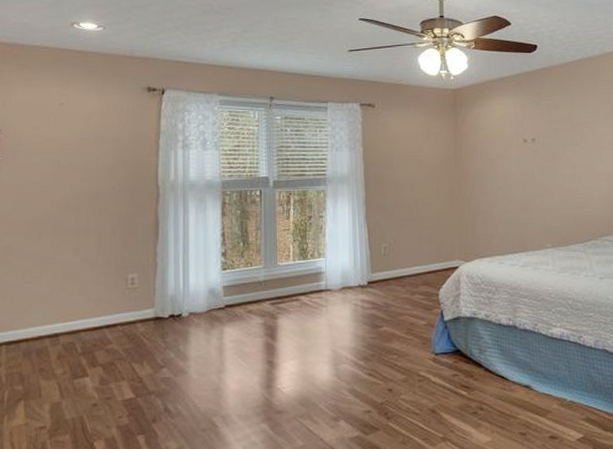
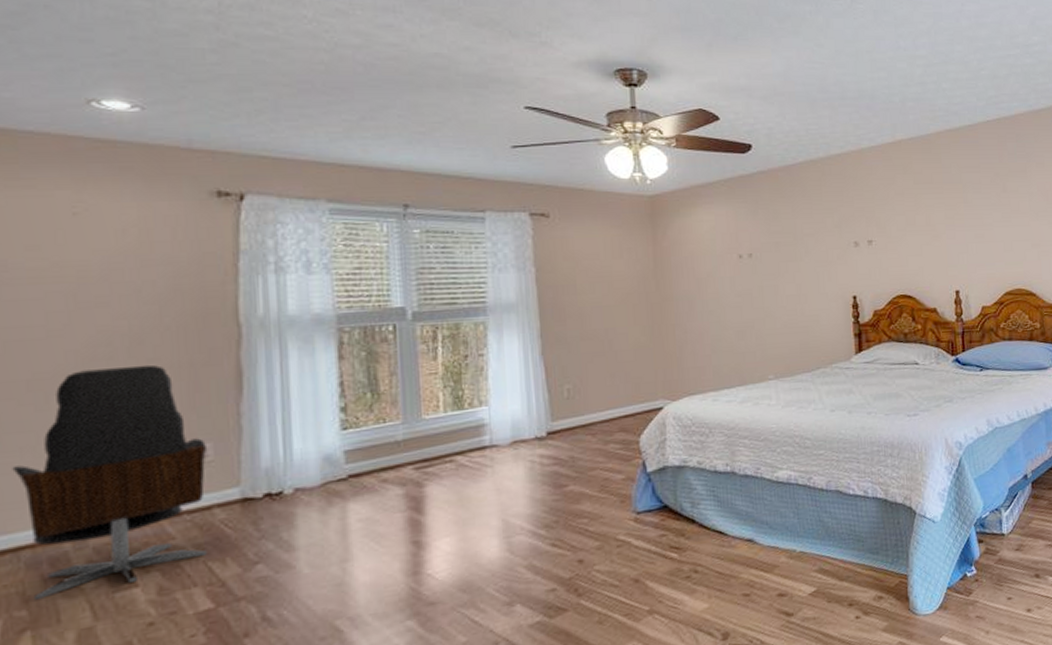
office chair: none [18,214,134,380] -> present [12,364,207,601]

